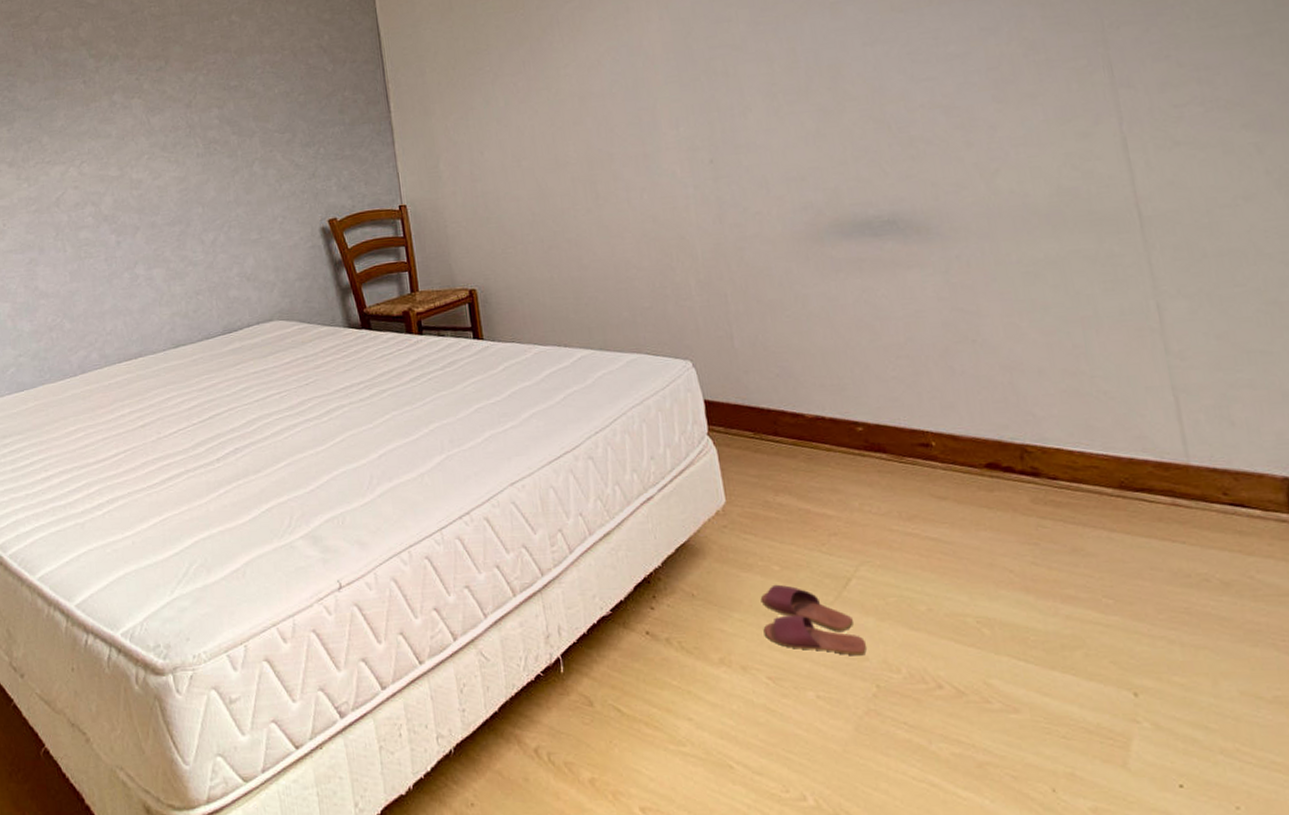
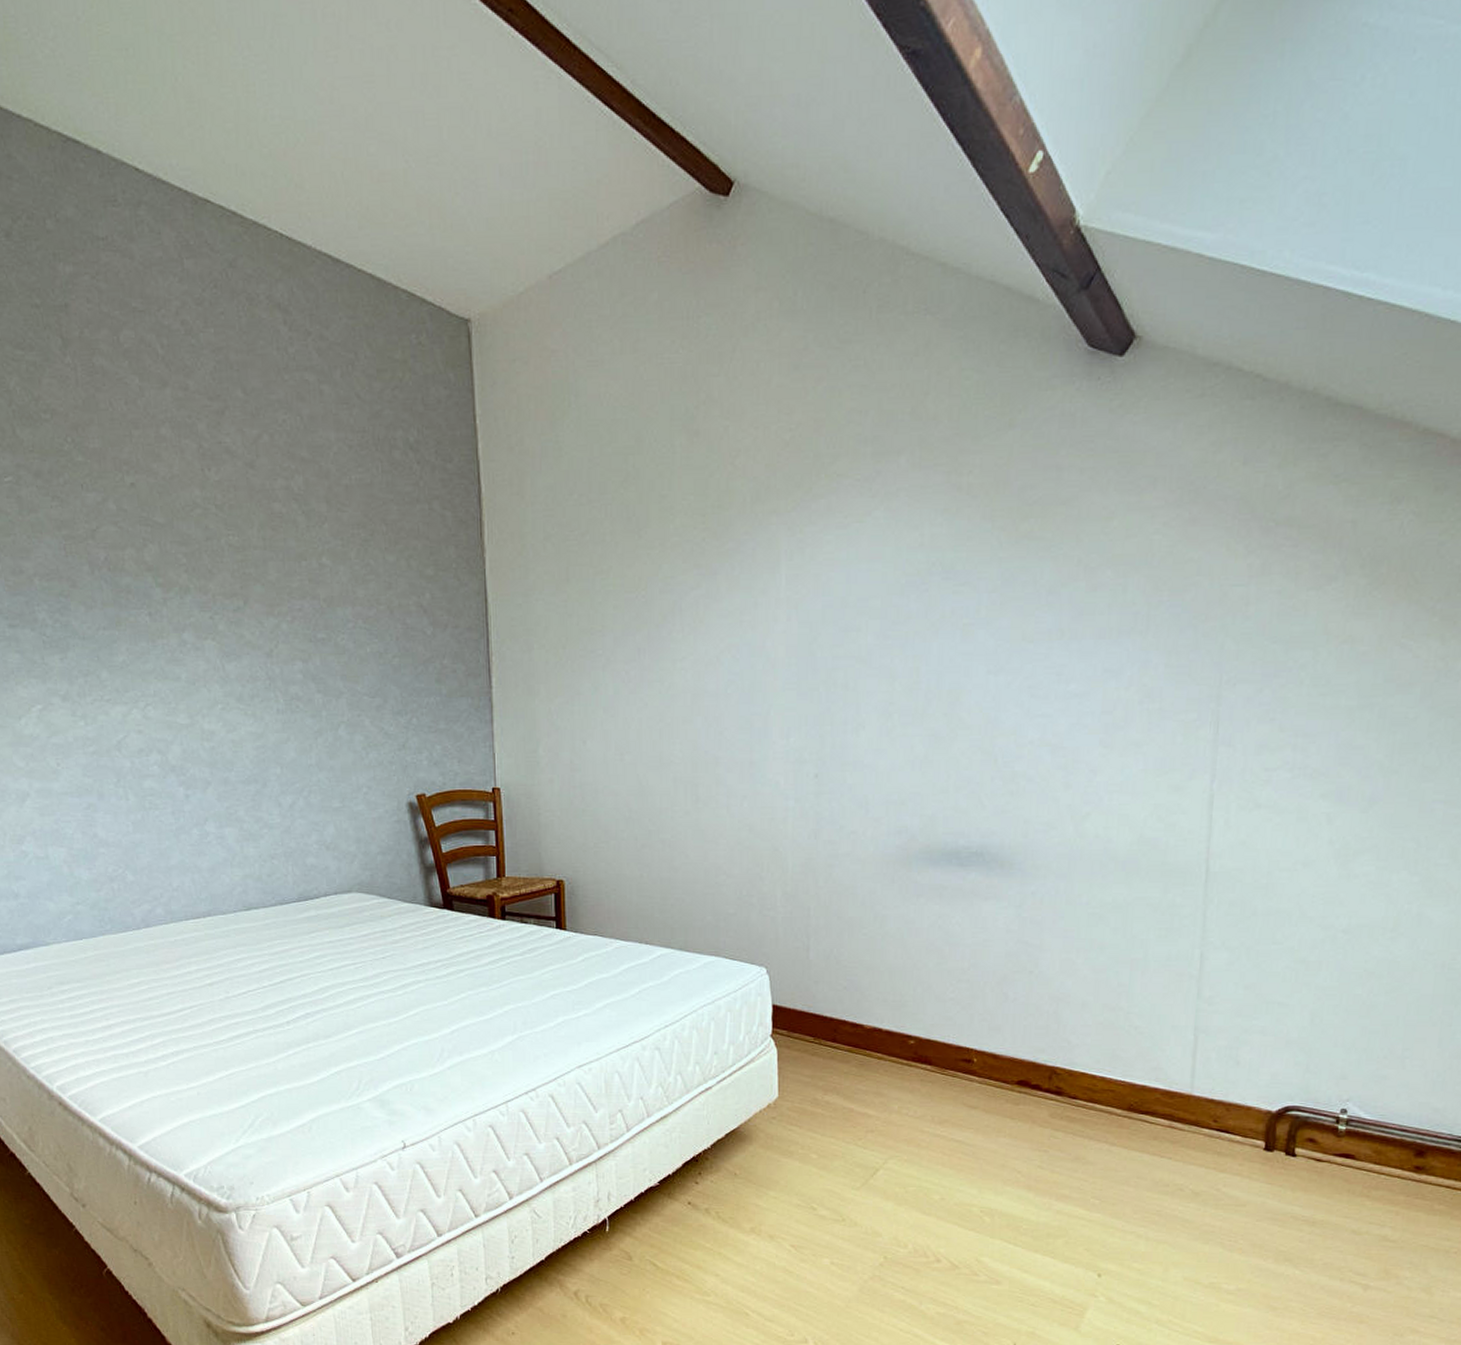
slippers: present [761,584,867,656] -> none [794,1170,881,1233]

